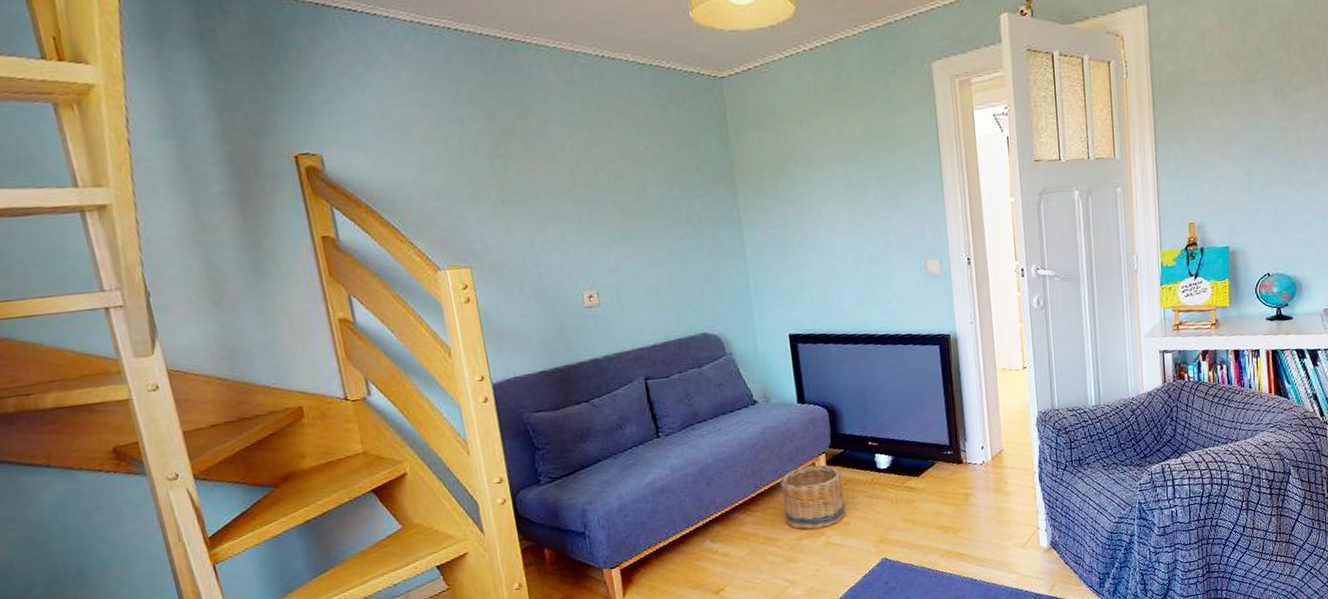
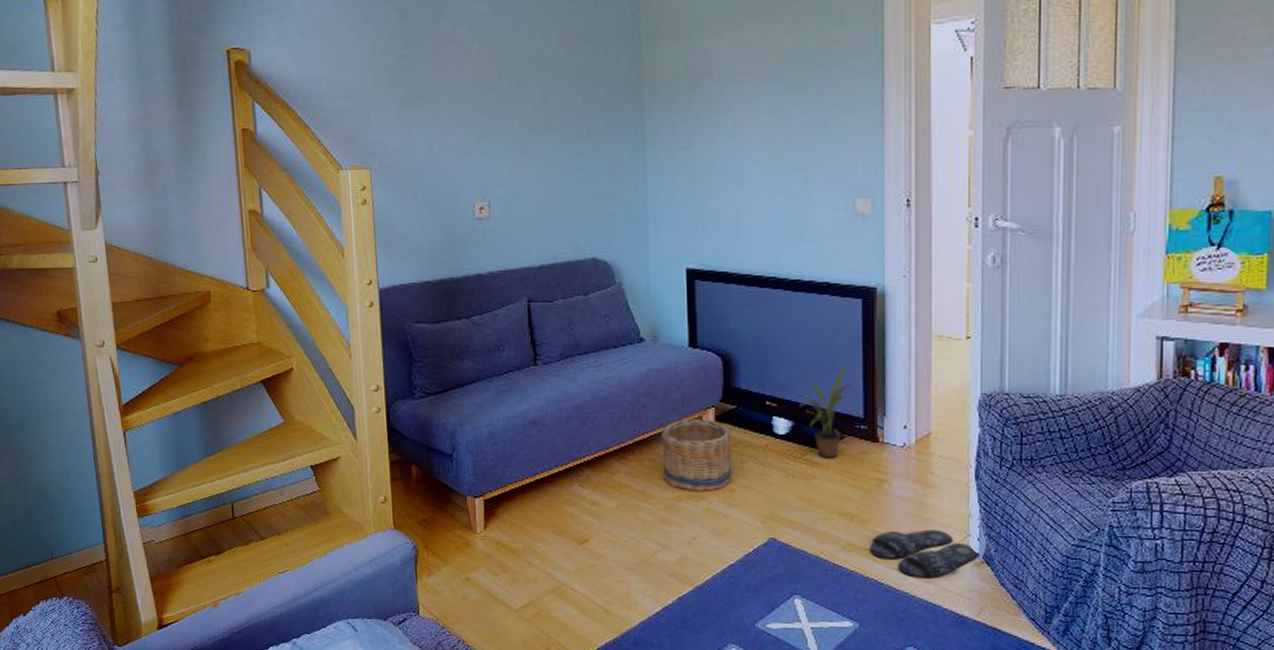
potted plant: none [896,403,945,484] -> present [800,366,861,459]
slippers: none [963,527,1048,570] -> present [870,529,979,579]

